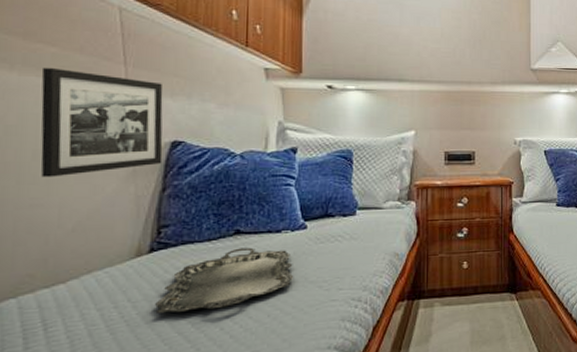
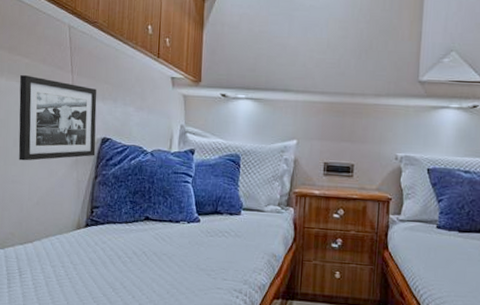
serving tray: present [155,247,294,313] -> none [89,232,188,280]

